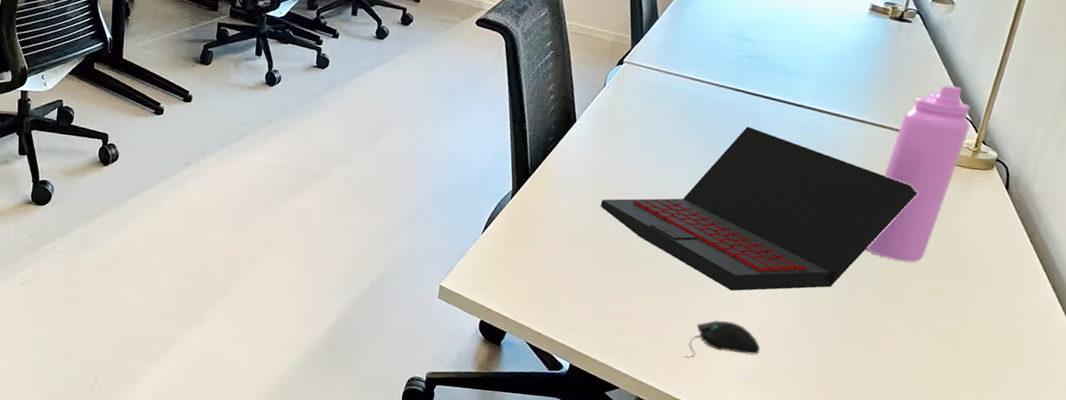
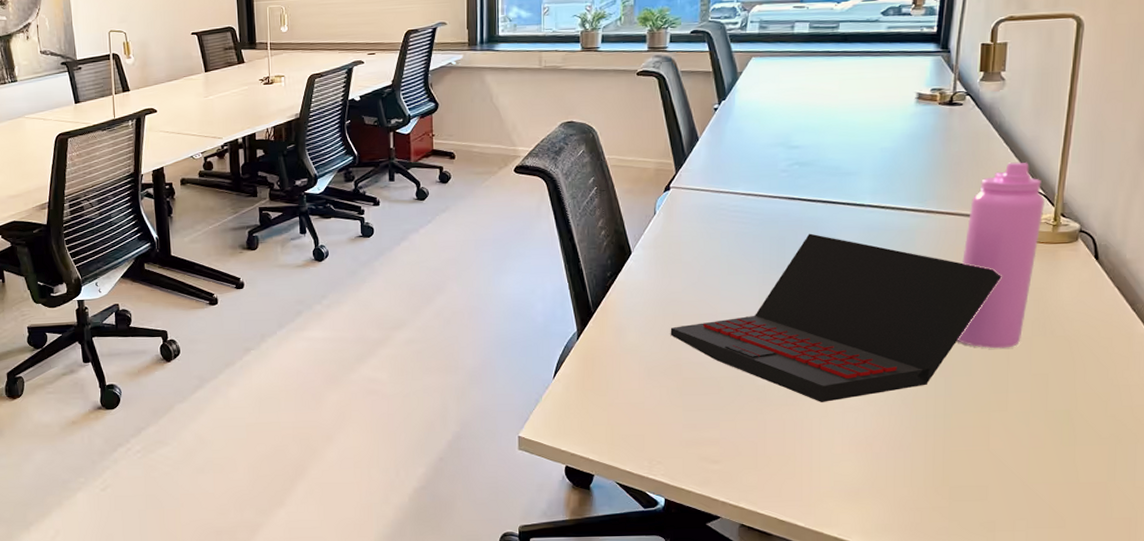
computer mouse: present [683,320,761,358] -> none [782,434,863,478]

